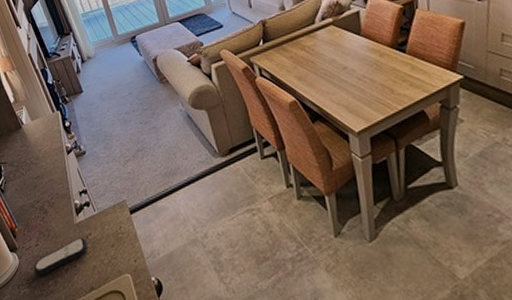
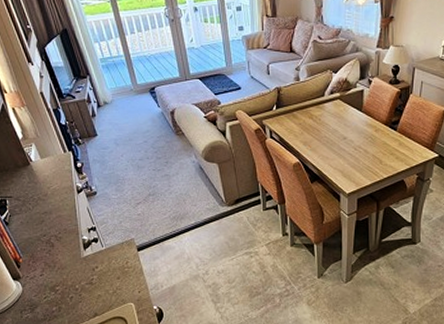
remote control: present [34,237,87,275] -> none [38,269,93,302]

